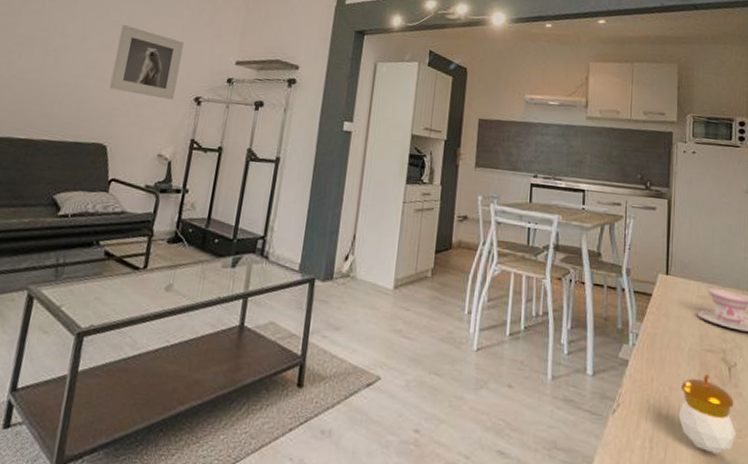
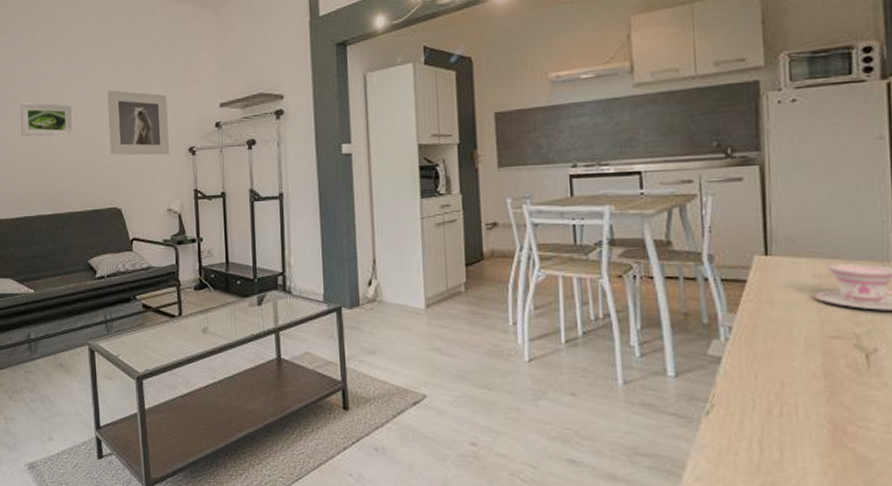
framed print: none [11,16,78,63] -> present [19,102,72,138]
candle: present [678,375,736,454] -> none [795,365,882,452]

